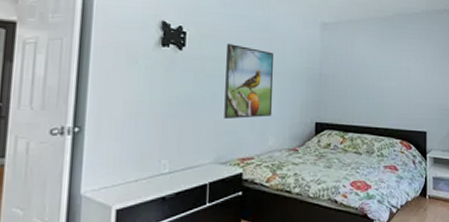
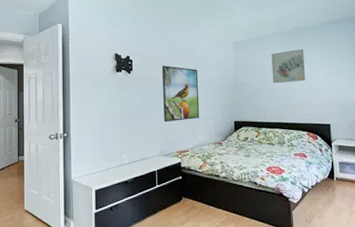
wall art: none [365,39,403,79] -> present [271,49,305,84]

